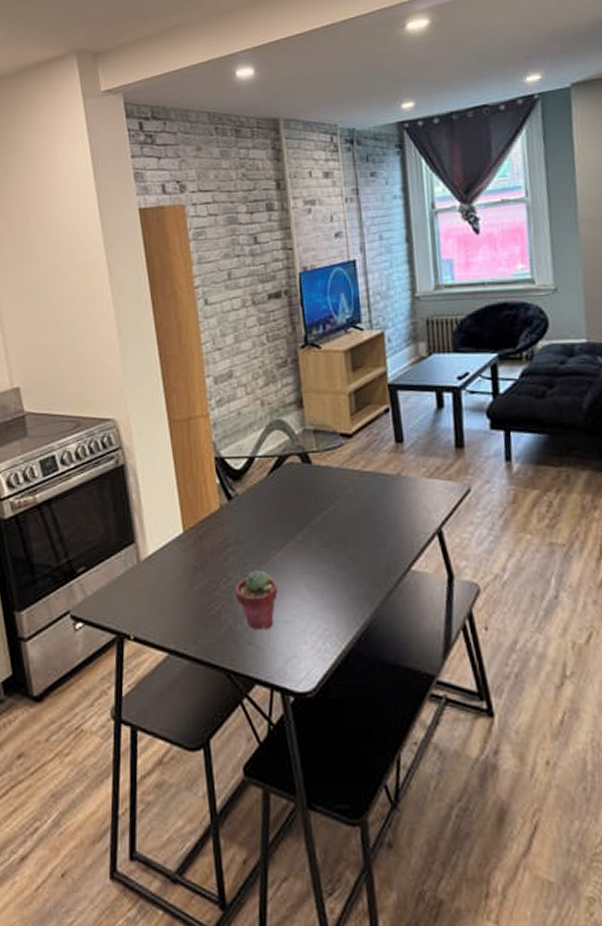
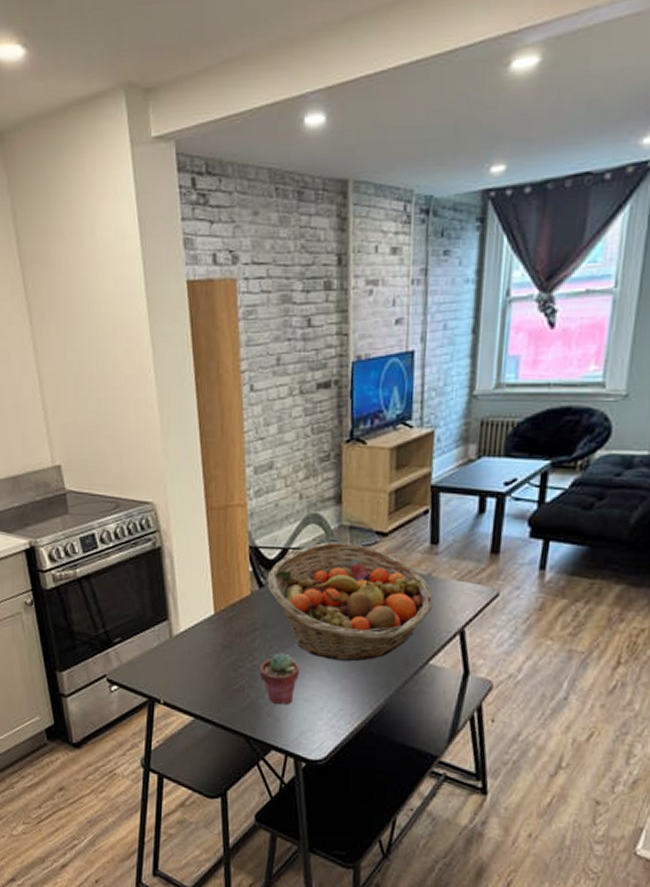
fruit basket: none [235,446,407,574] -> present [267,541,433,662]

